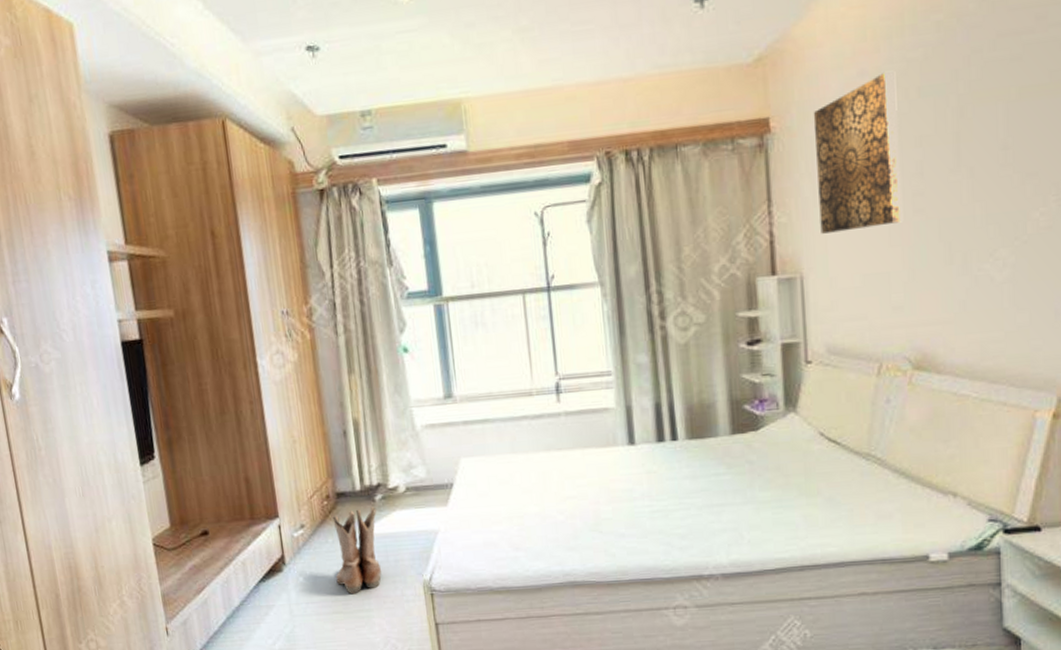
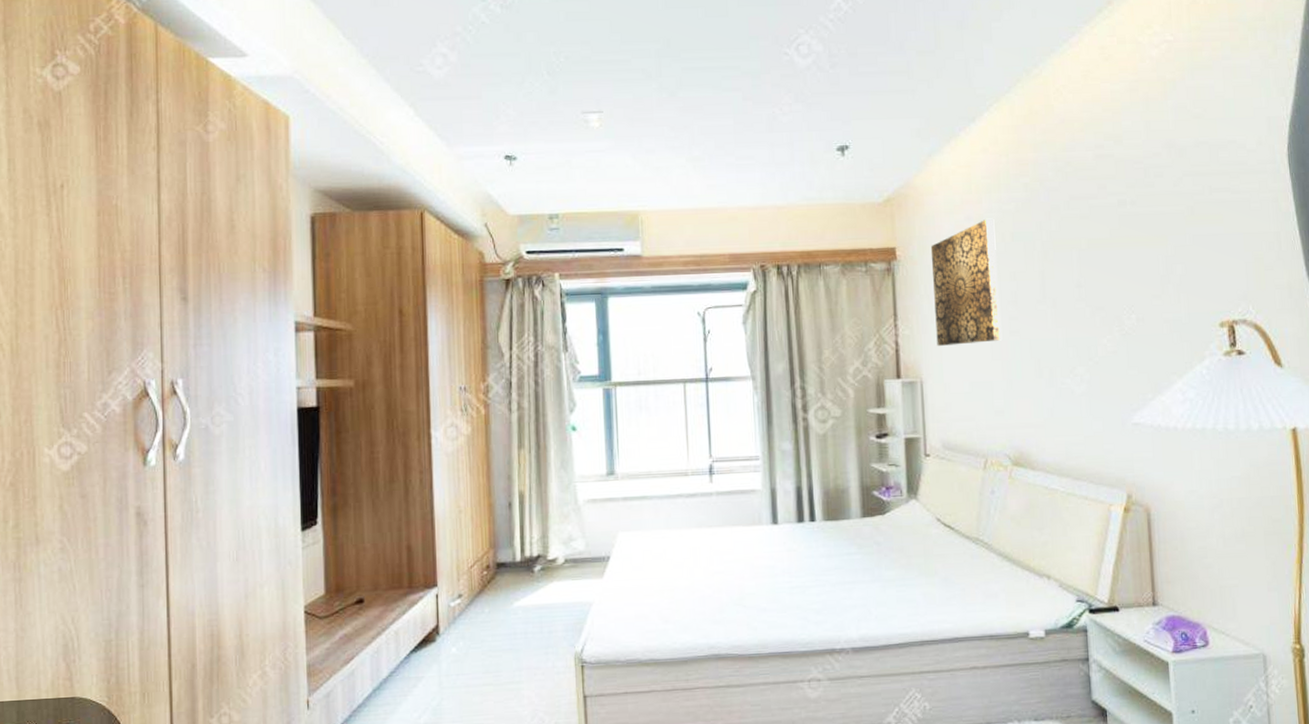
boots: present [332,507,381,595] -> none [489,577,534,666]

